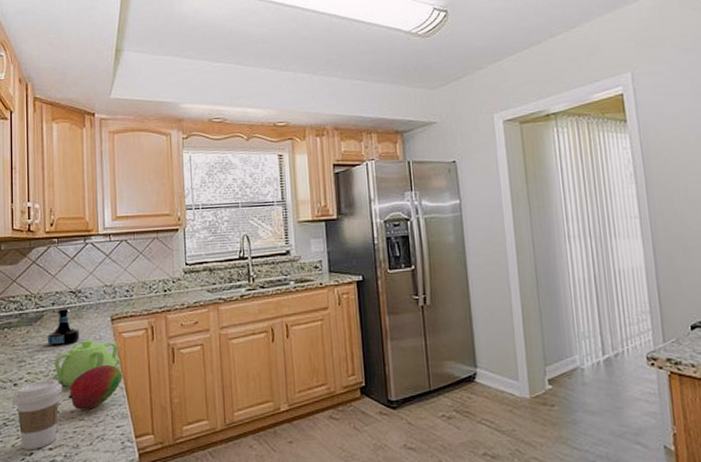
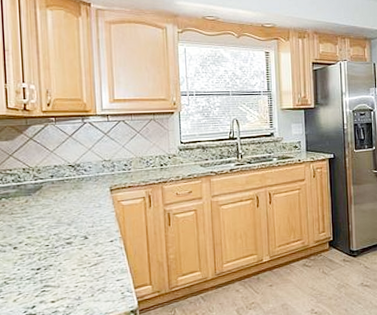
coffee cup: present [12,379,63,450] -> none [12,242,64,304]
tequila bottle: present [47,308,80,346] -> none [46,180,80,214]
teapot: present [51,339,121,387] -> none [52,207,120,248]
fruit: present [68,364,123,410] -> none [69,228,122,268]

